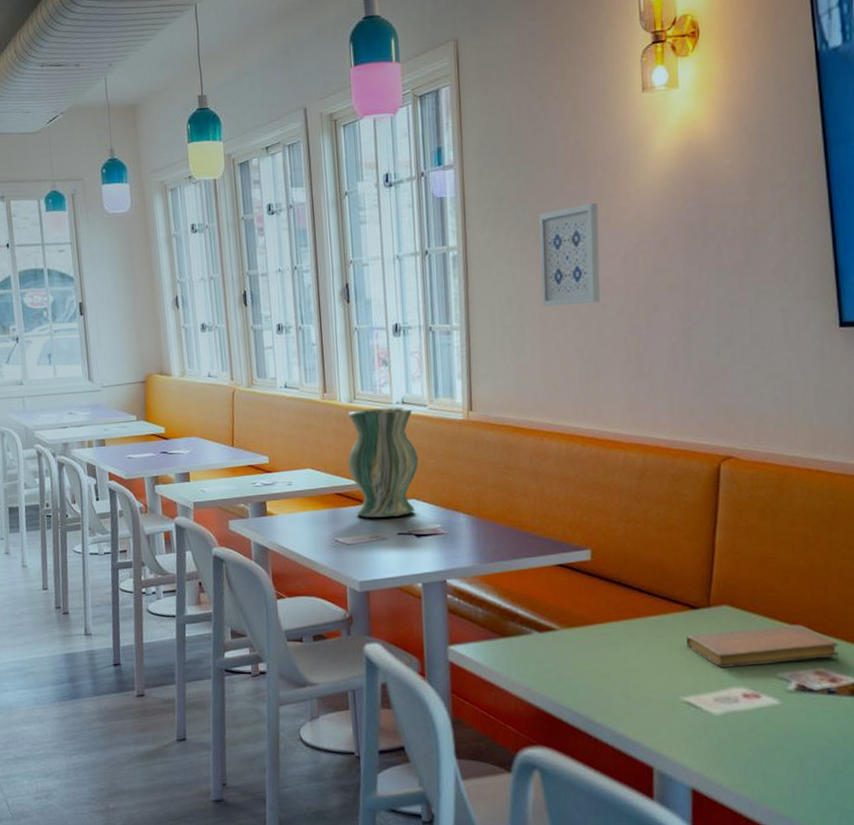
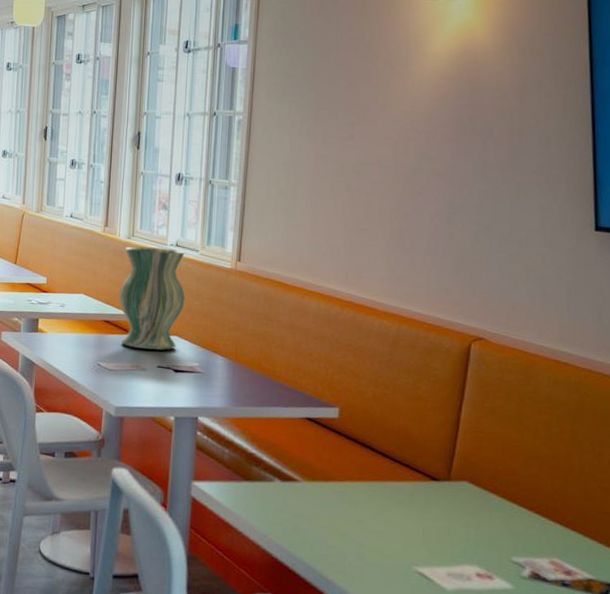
wall art: present [539,202,600,308] -> none [315,89,376,179]
notebook: present [686,624,838,669] -> none [424,505,575,549]

